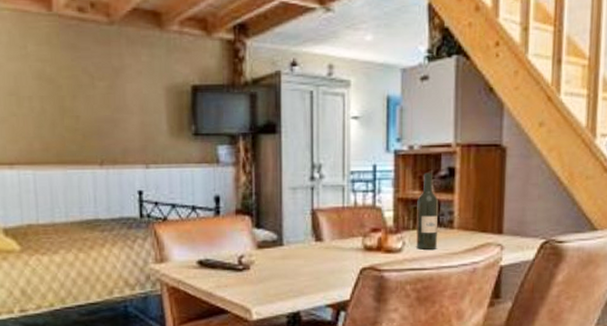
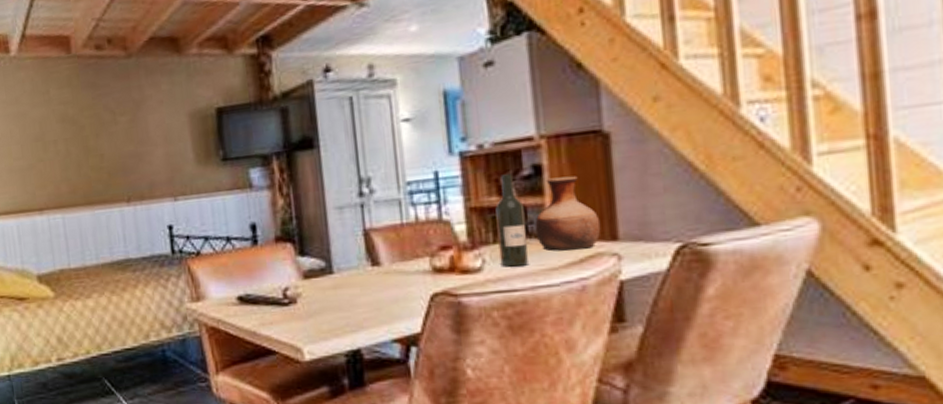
vase: none [444,179,492,240] -> present [534,176,601,252]

